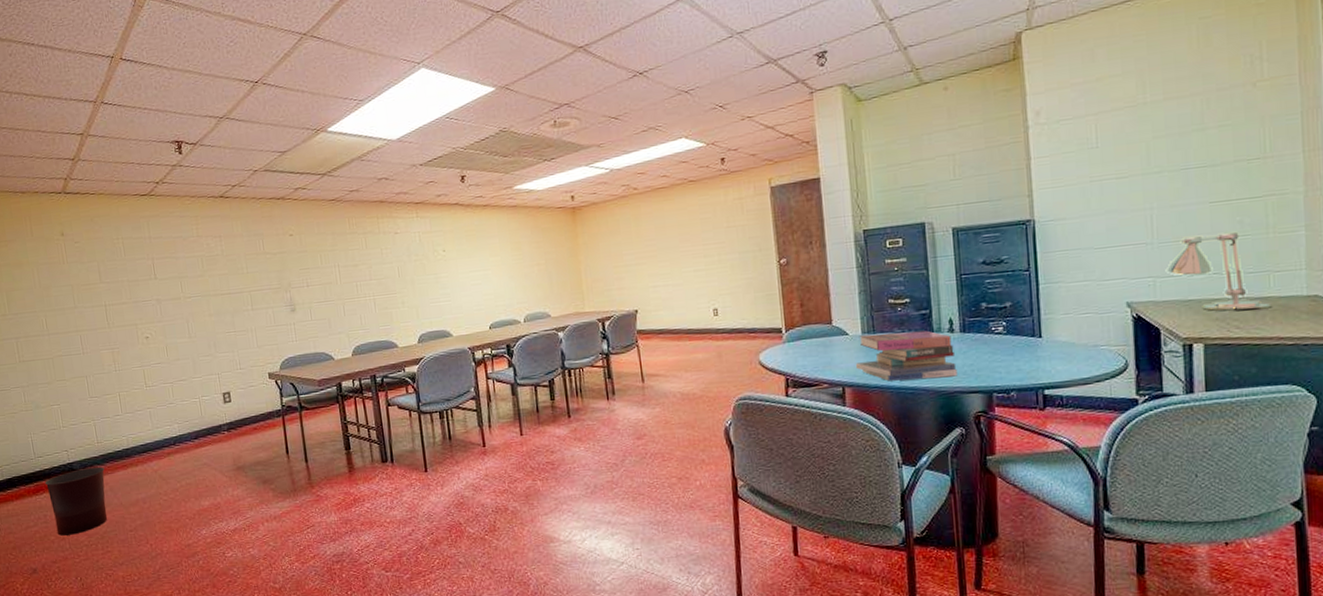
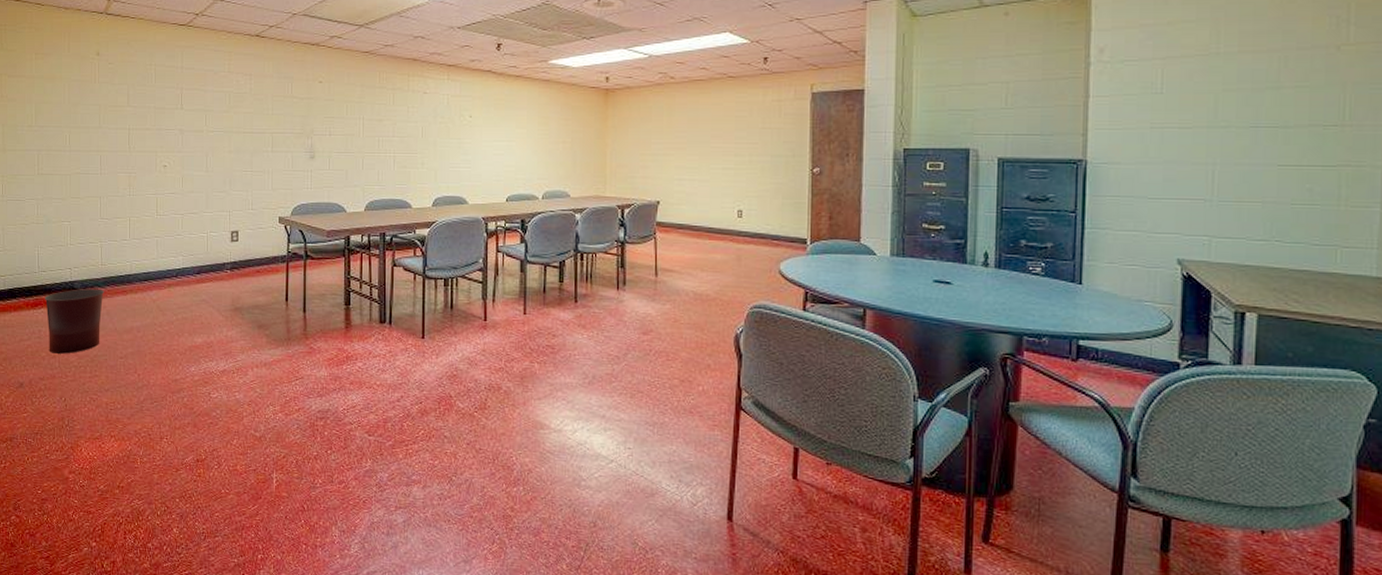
books: present [856,330,957,381] -> none [881,257,987,313]
desk lamp: present [1167,233,1272,312] -> none [1225,200,1336,286]

